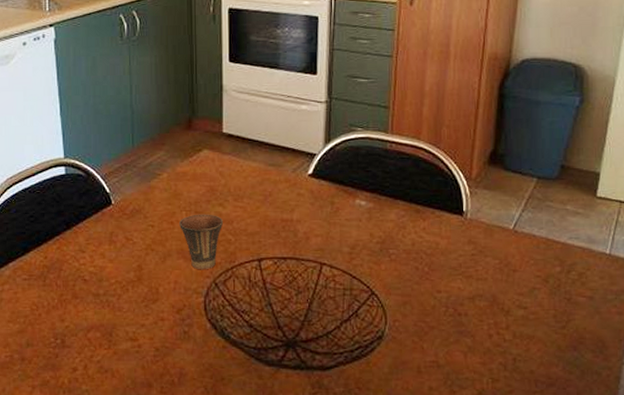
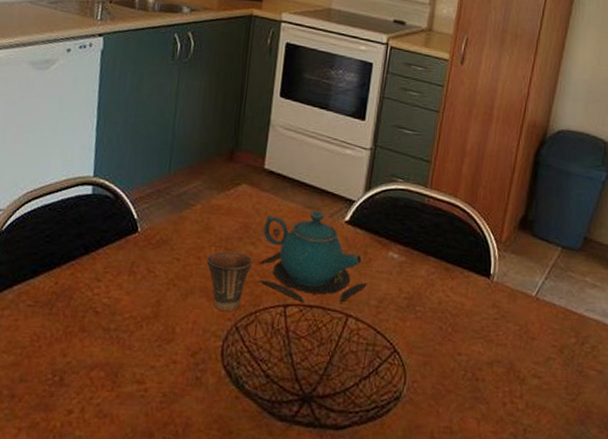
teapot: none [229,168,338,256] -> present [259,210,368,304]

